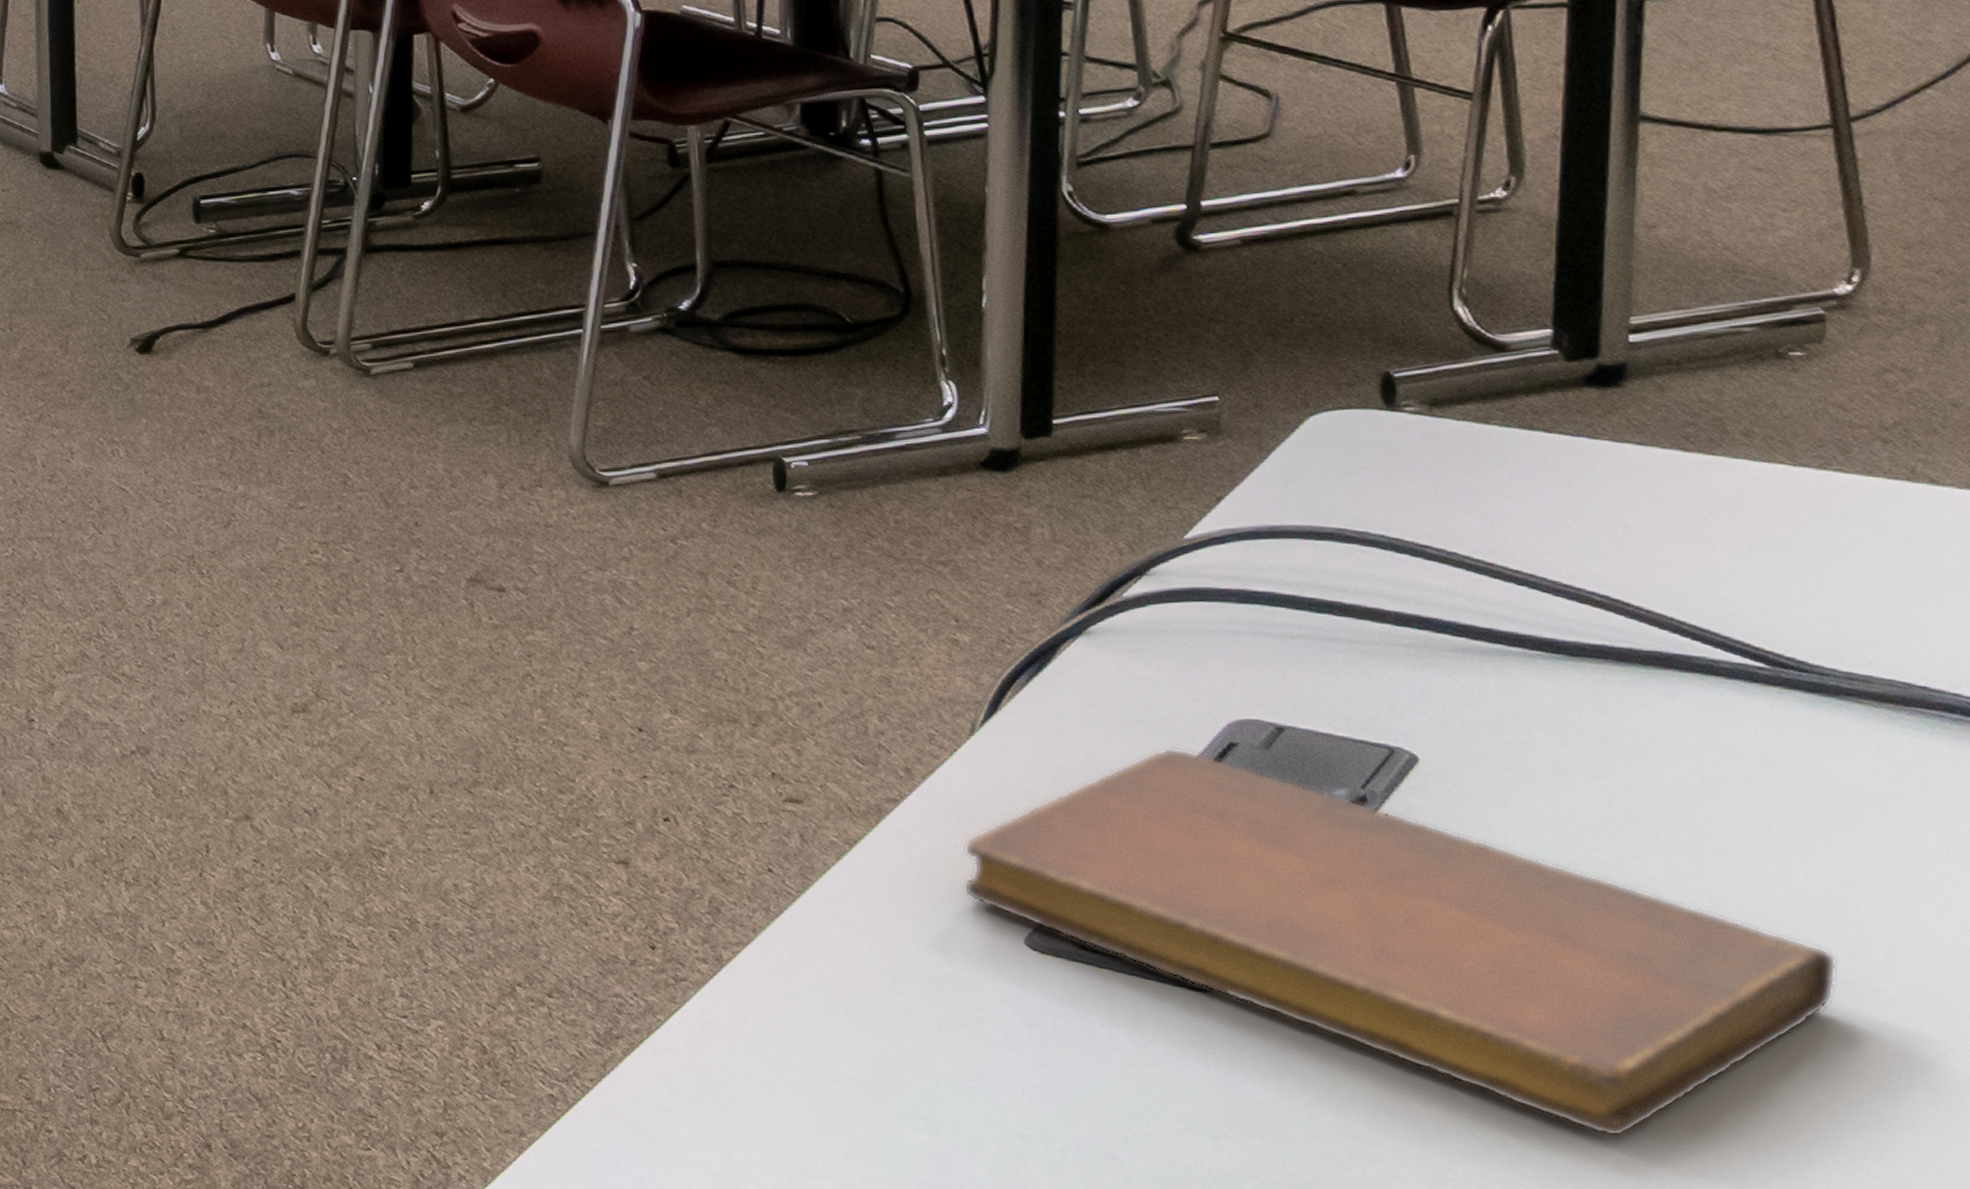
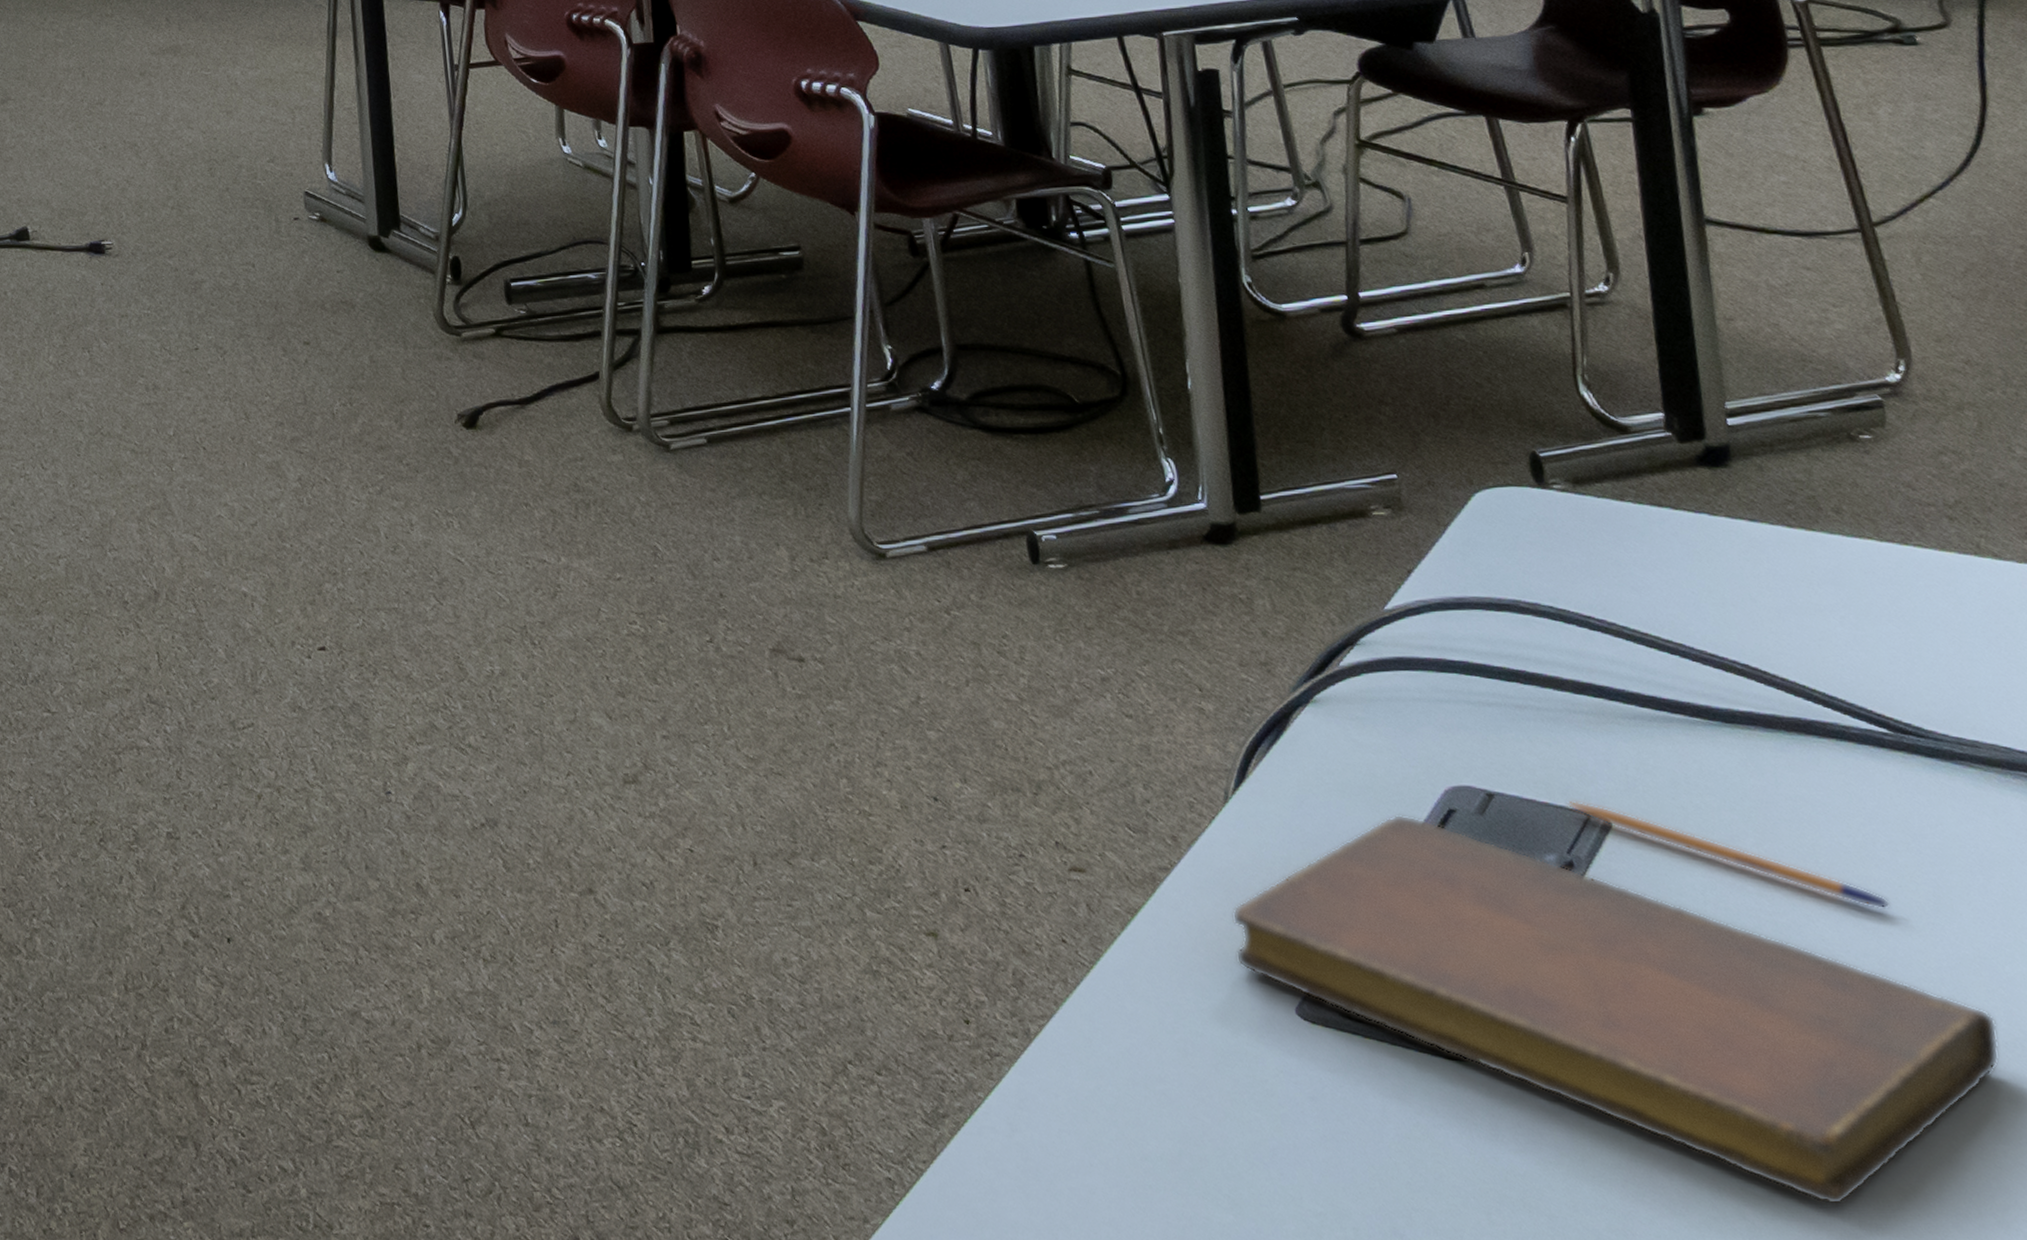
pen: none [1365,734,1734,847] -> present [1564,800,1890,910]

